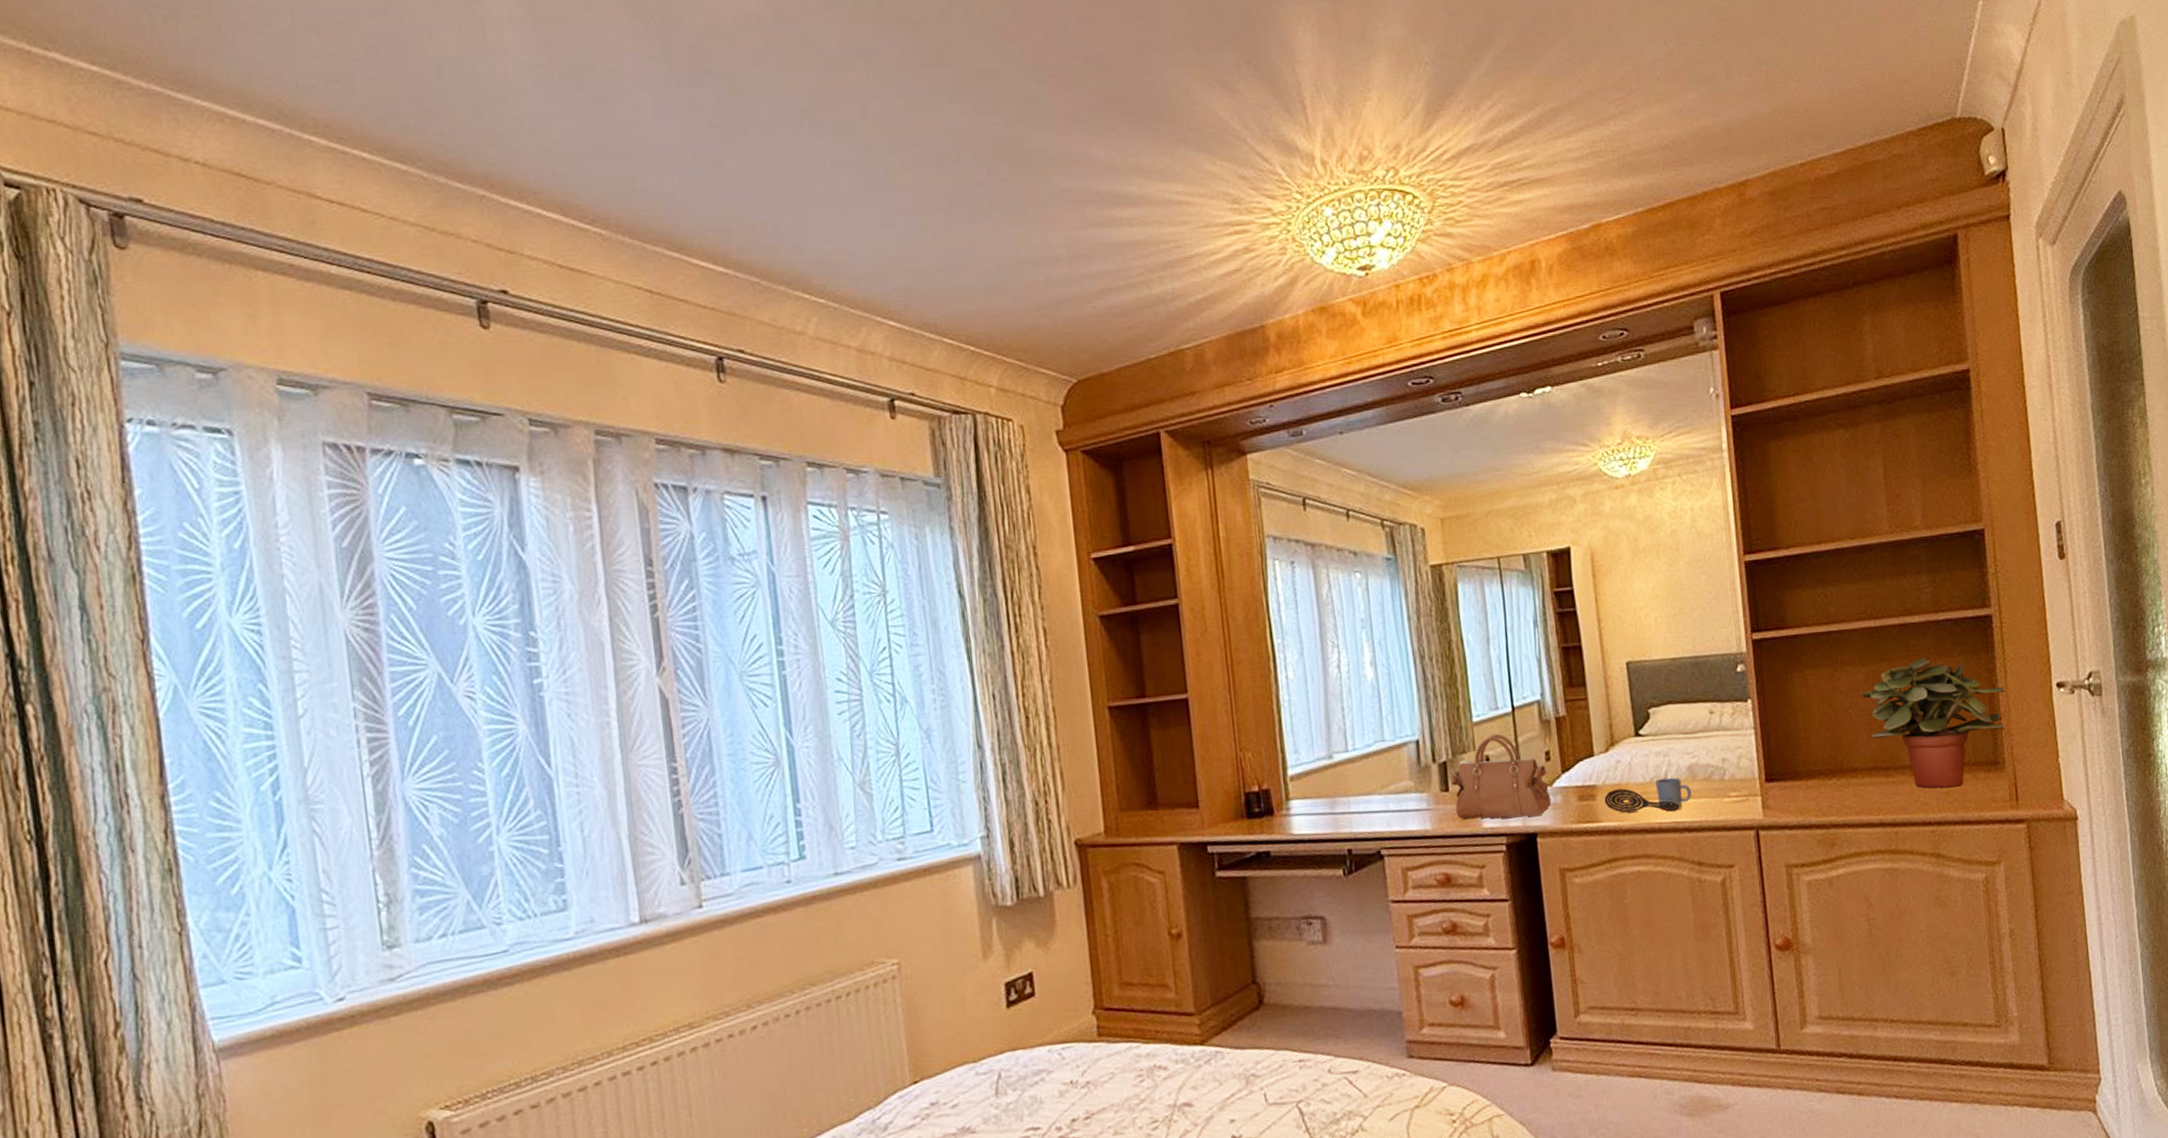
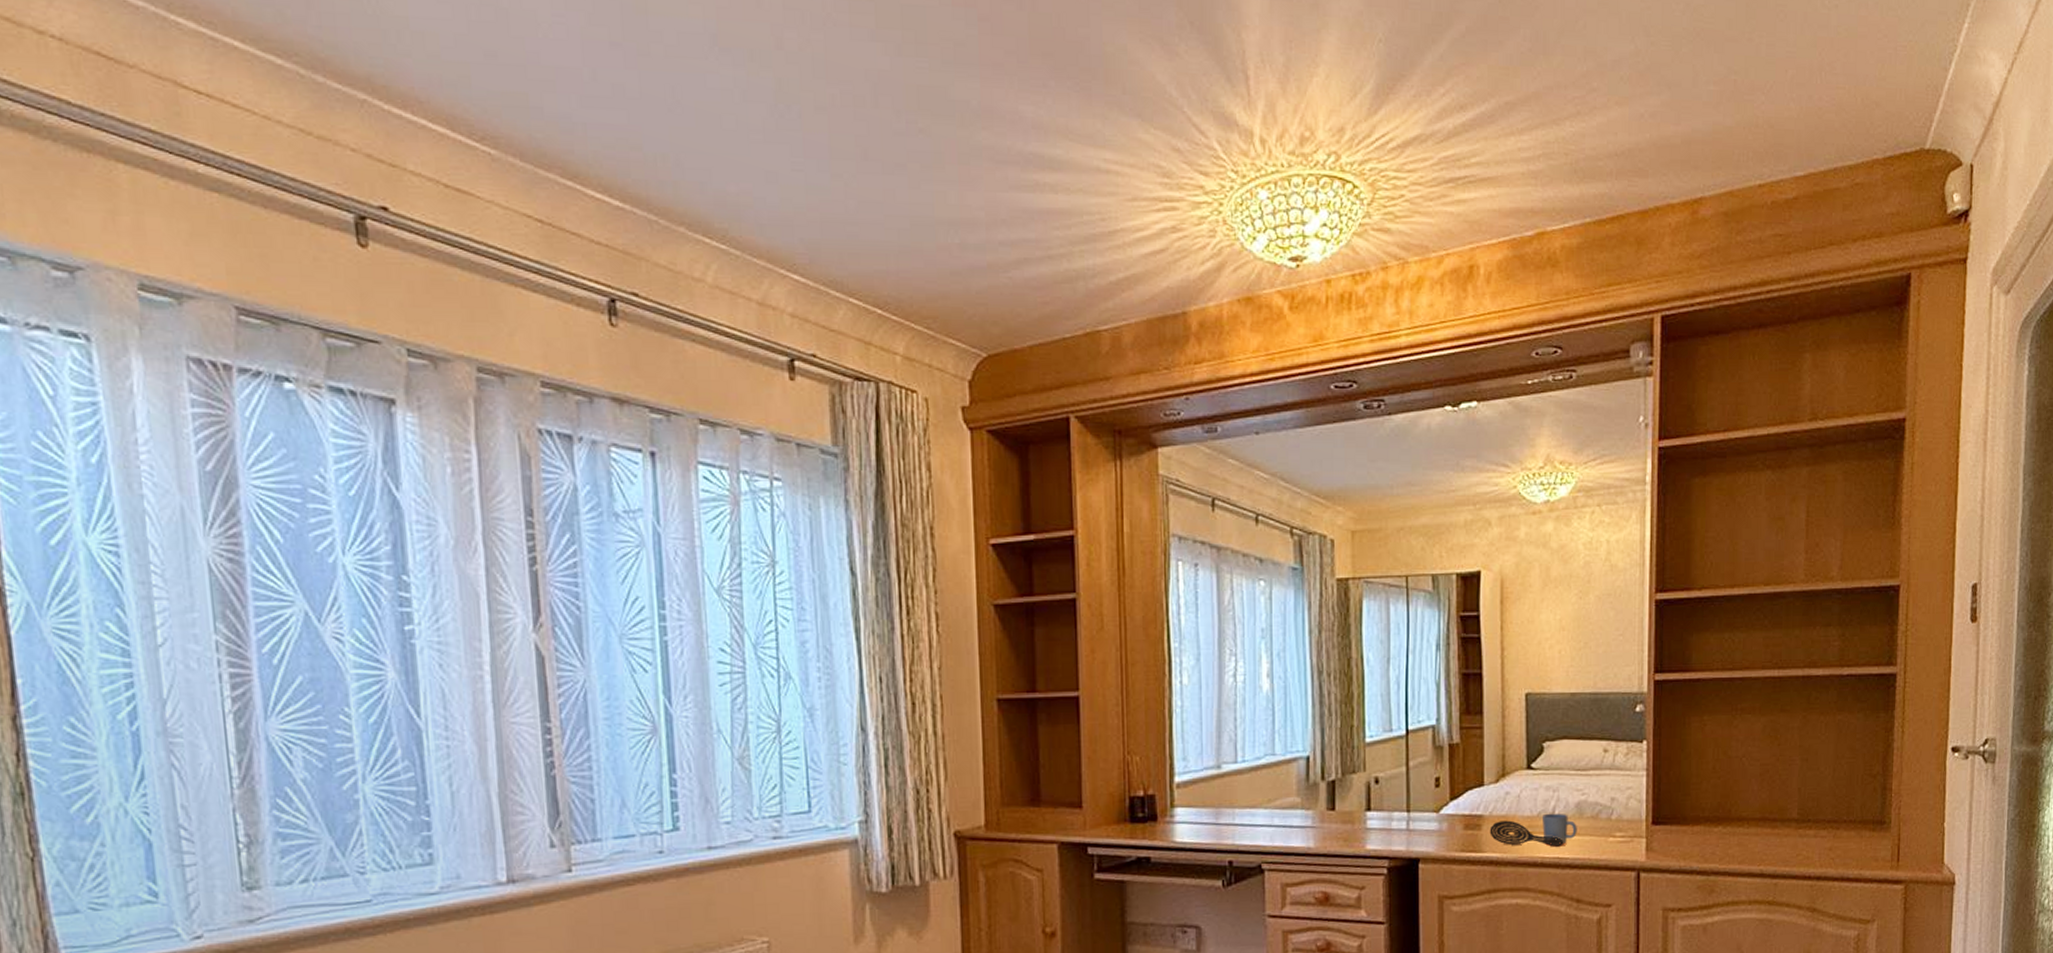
shoulder bag: present [1450,733,1552,820] -> none [1337,756,1437,842]
potted plant: present [1861,657,2006,788] -> none [1756,711,1901,844]

